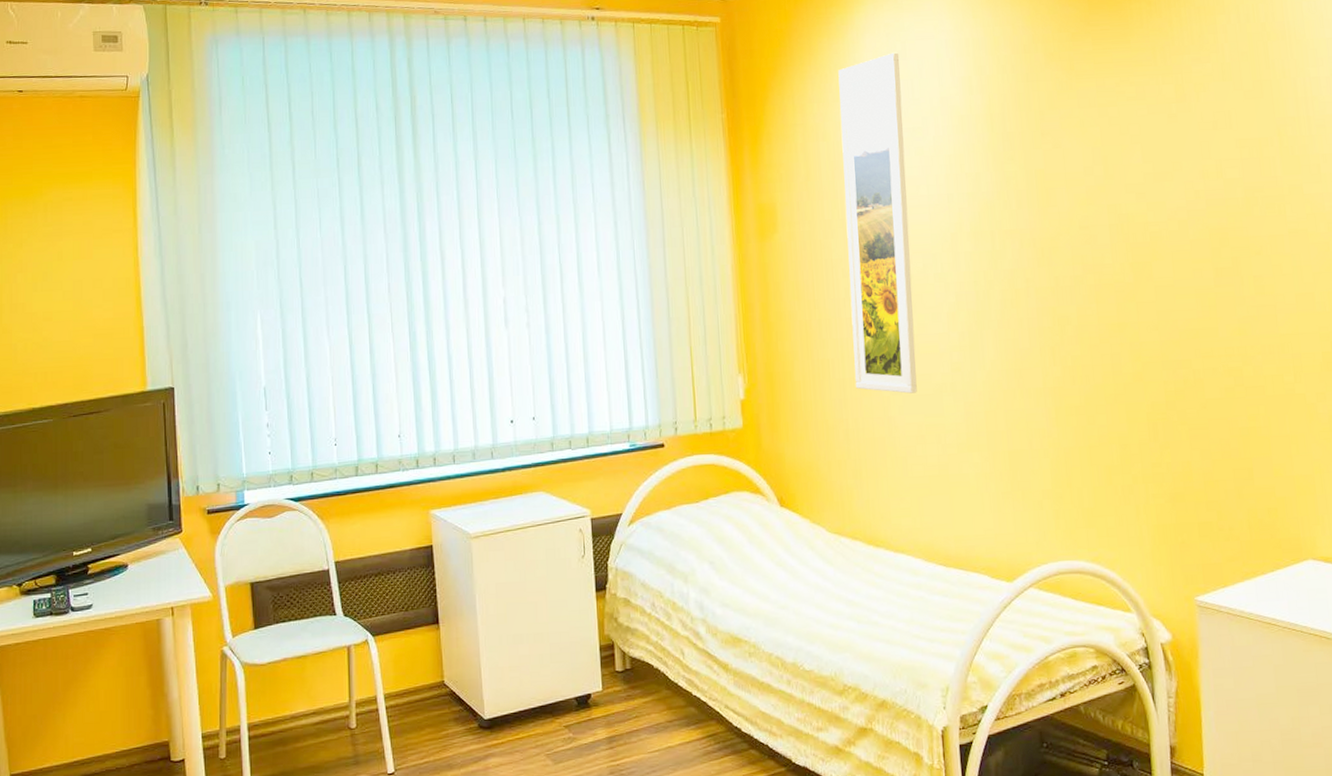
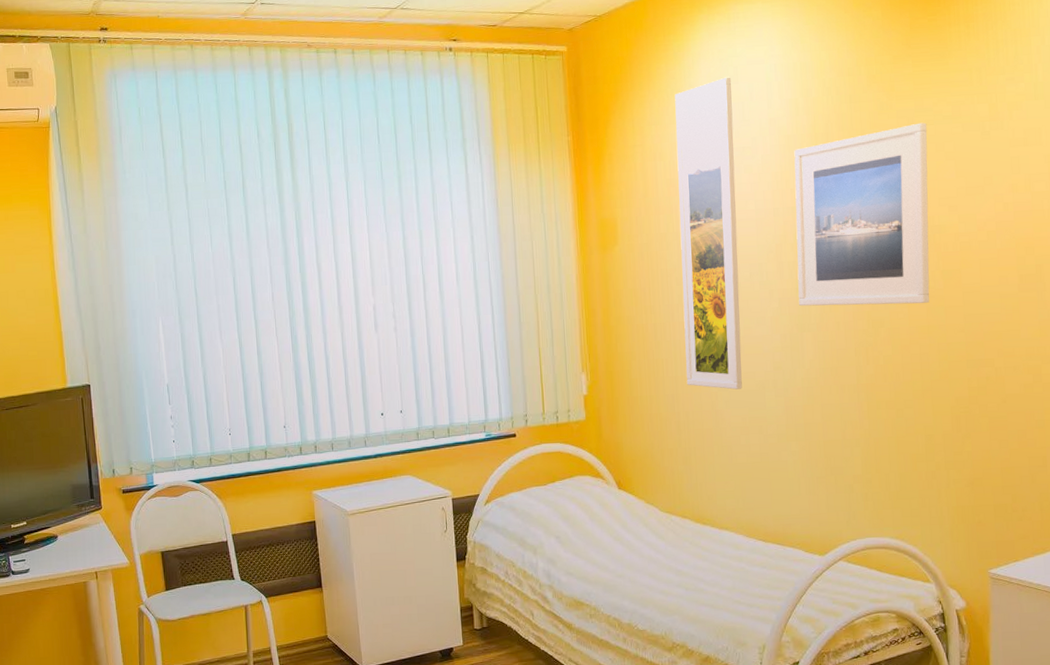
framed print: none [968,103,1120,302] -> present [794,122,930,307]

